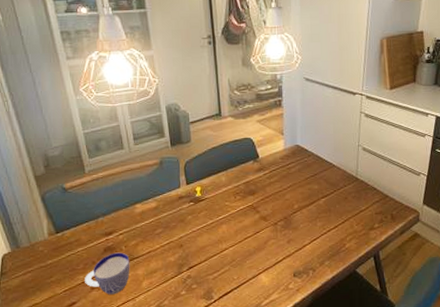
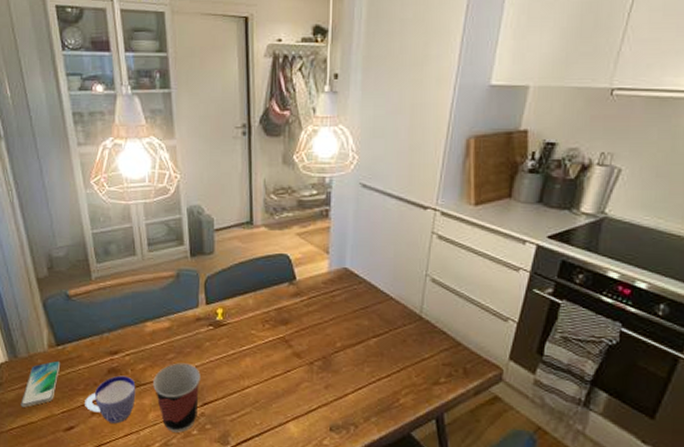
smartphone: none [24,246,61,291] -> present [20,360,61,407]
cup: none [145,235,186,295] -> present [153,363,201,433]

